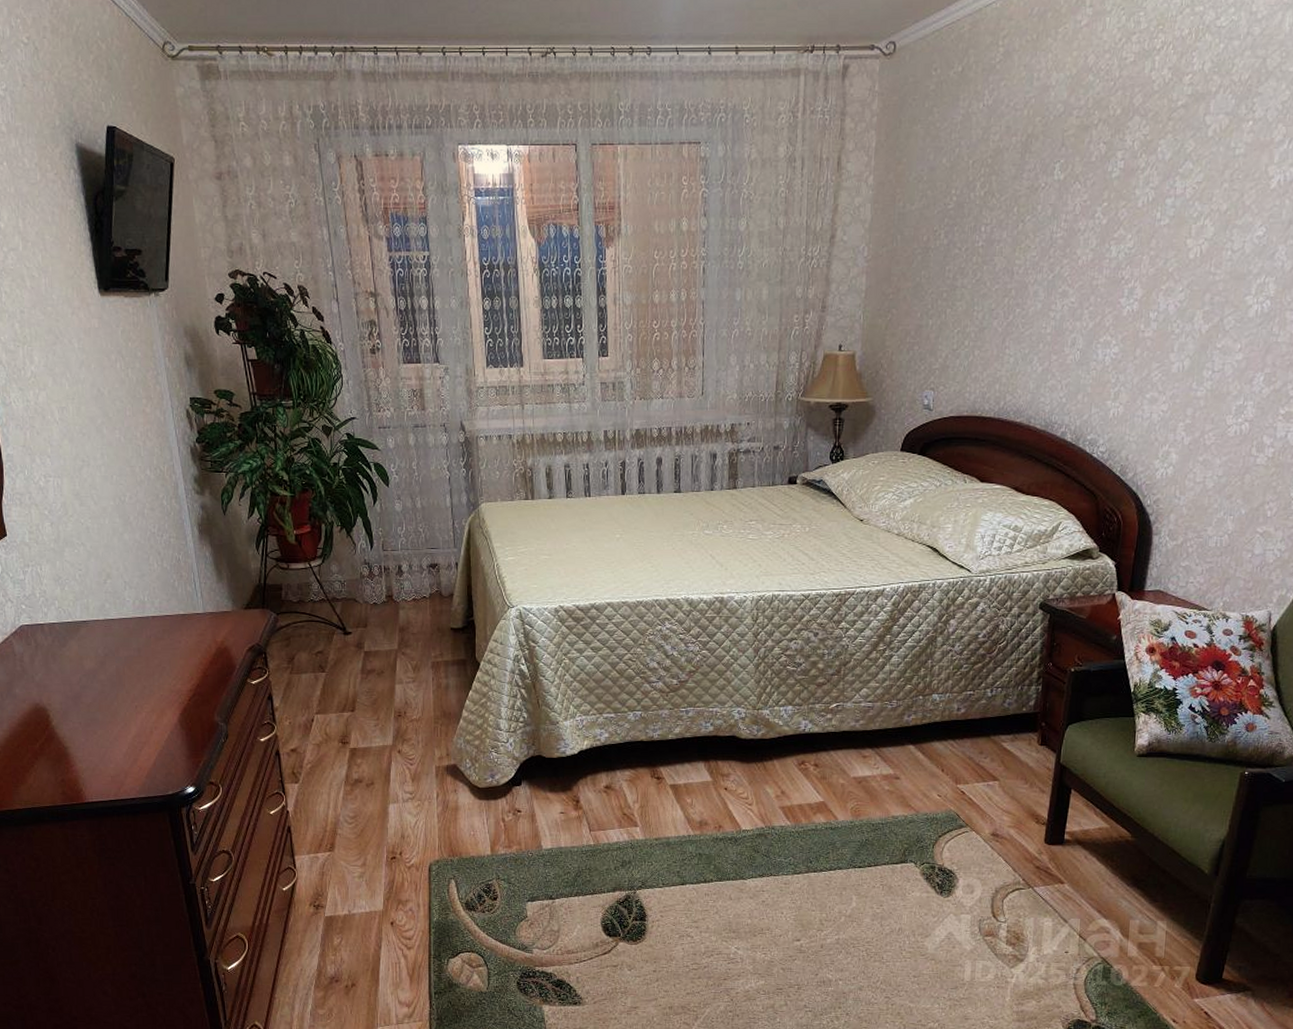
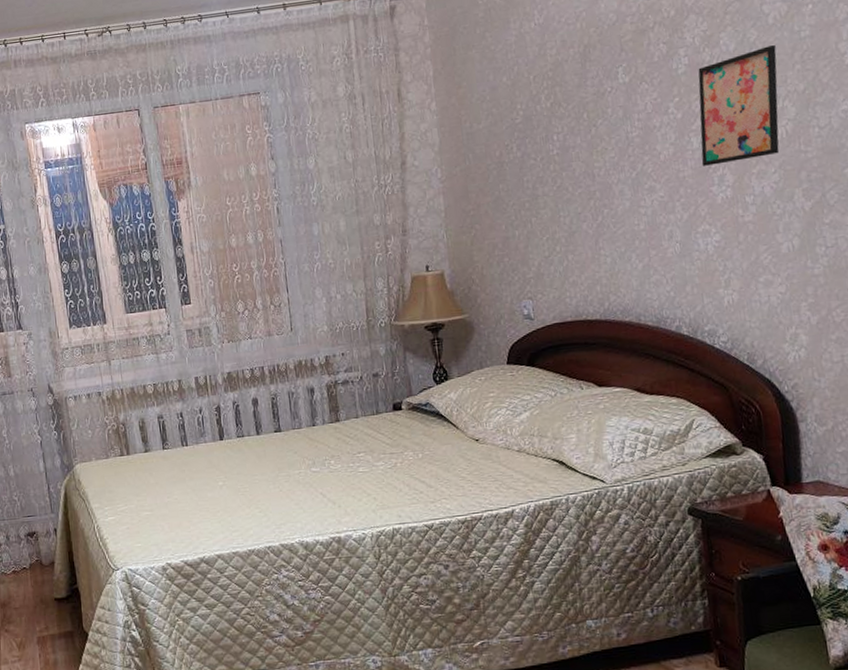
wall art: none [1116,158,1209,276] -> present [698,44,780,166]

